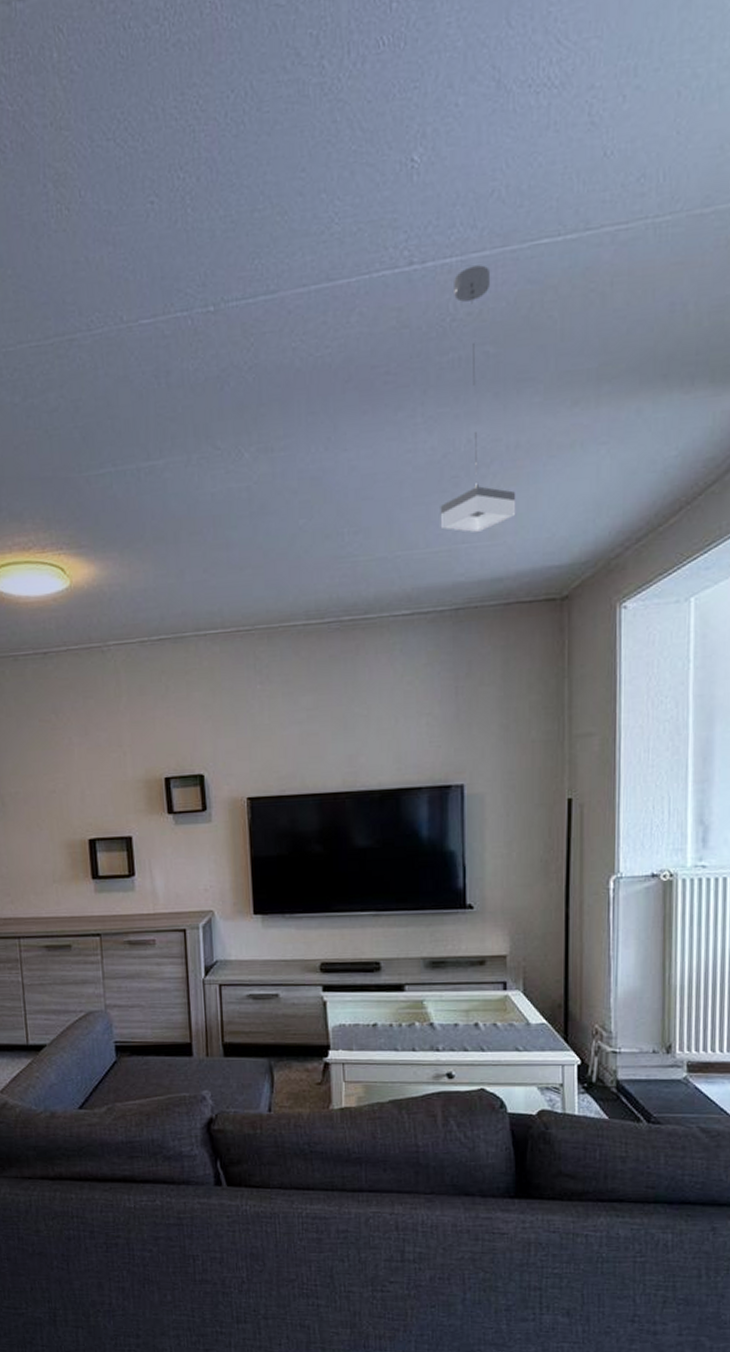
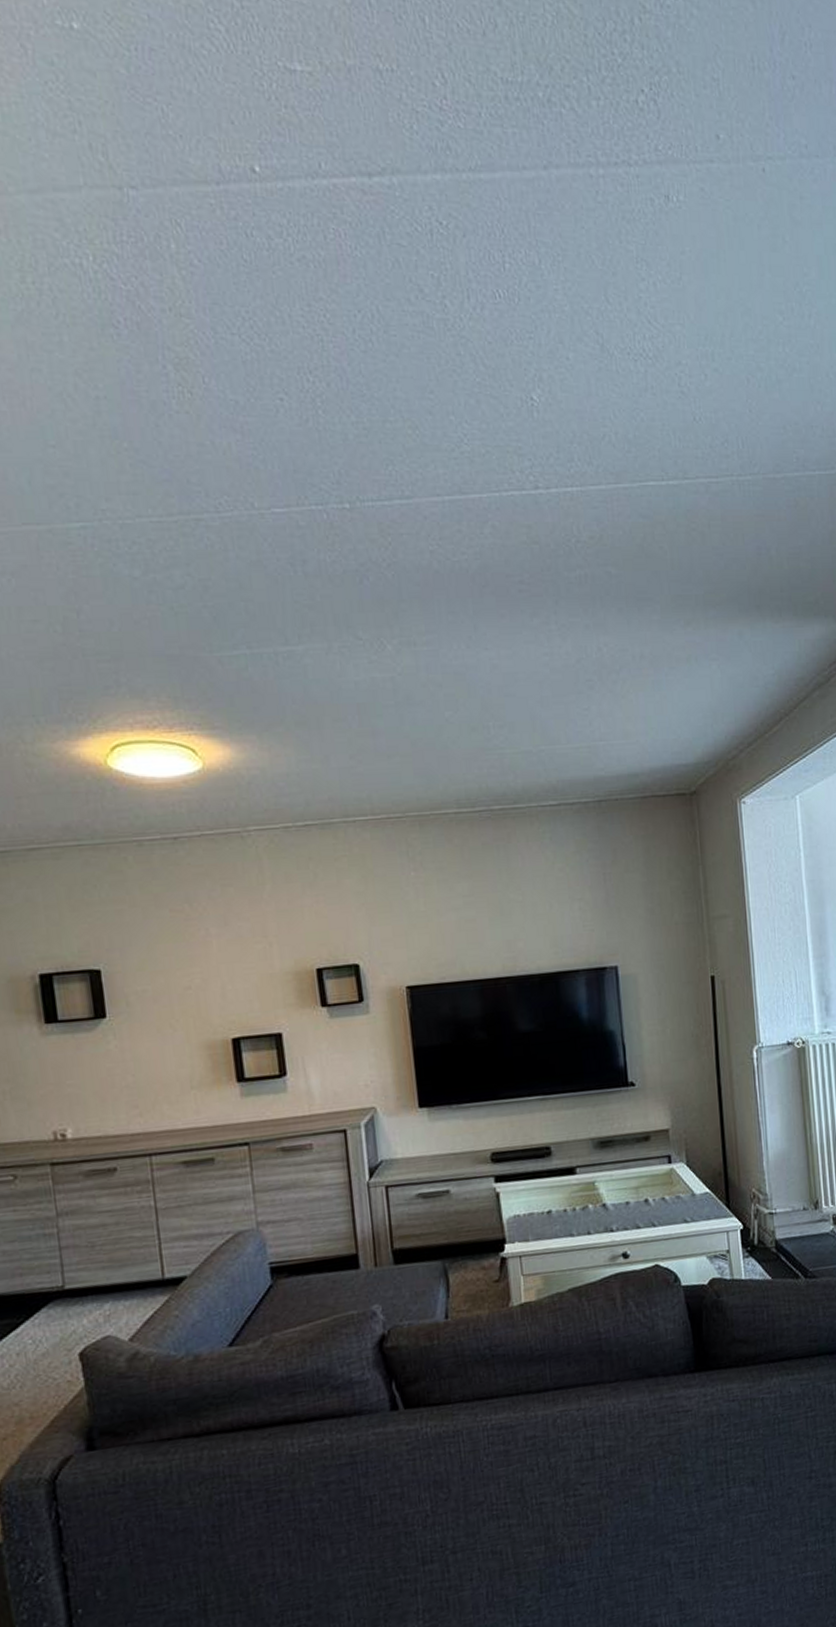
pendant lamp: present [440,265,516,533] -> none [576,497,646,732]

